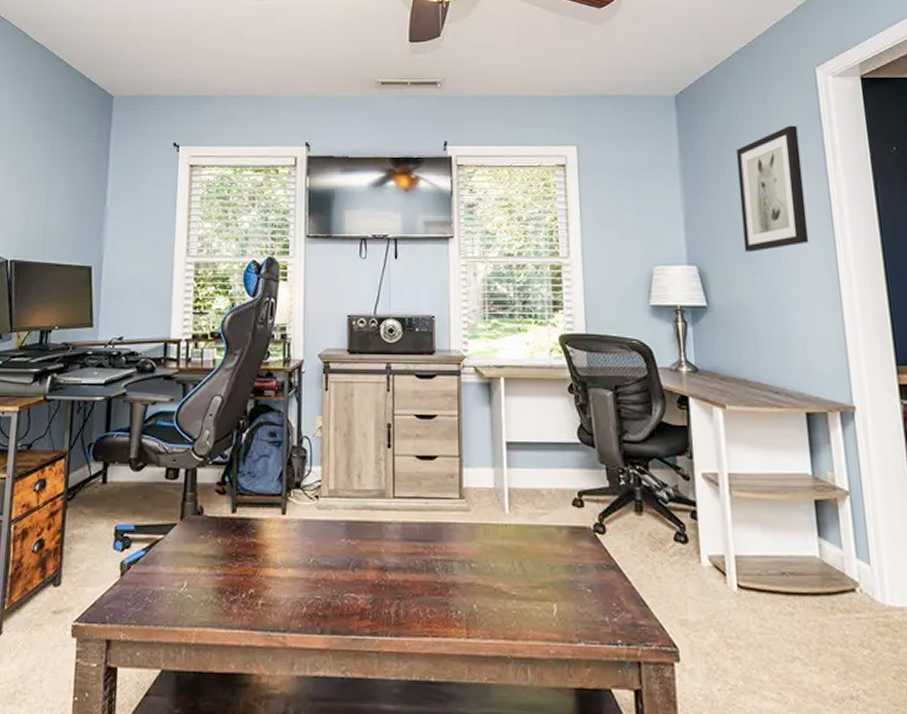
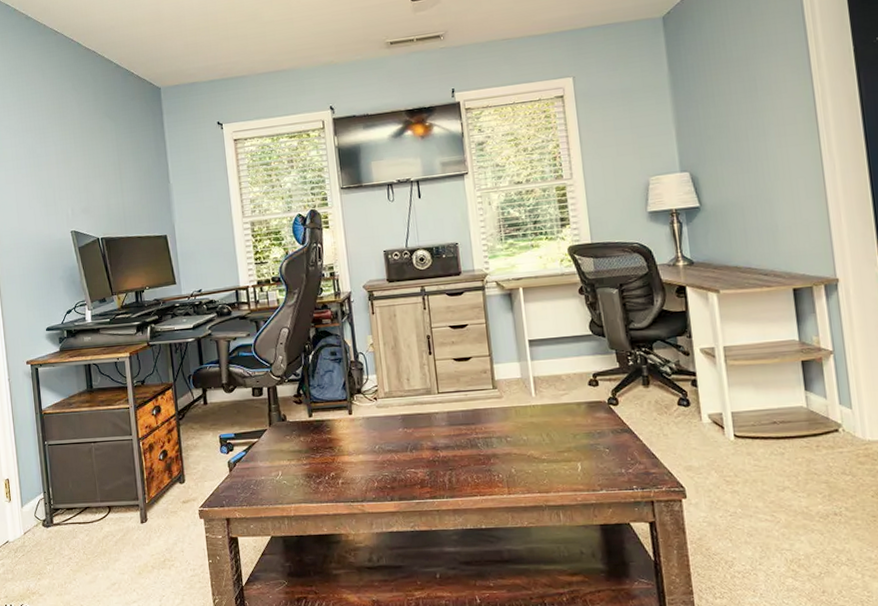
wall art: present [735,125,809,252] -> none [722,29,794,154]

